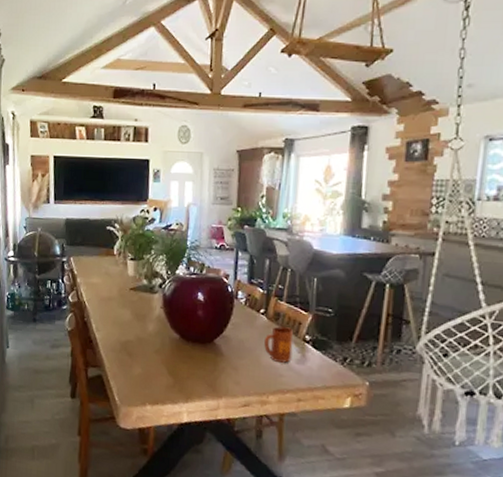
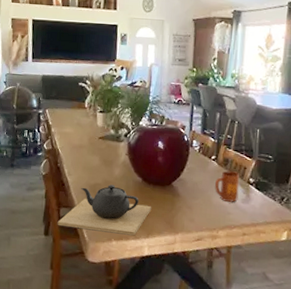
teapot: none [85,342,191,400] -> present [57,184,152,236]

